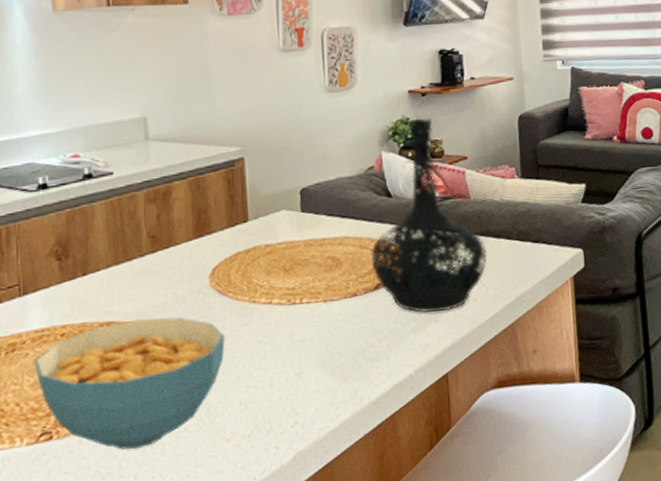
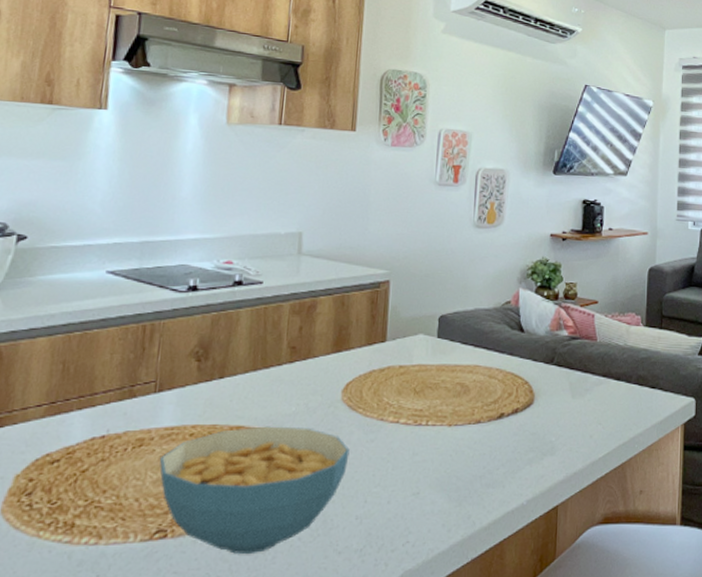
bottle: present [371,118,487,314] -> none [498,261,607,446]

